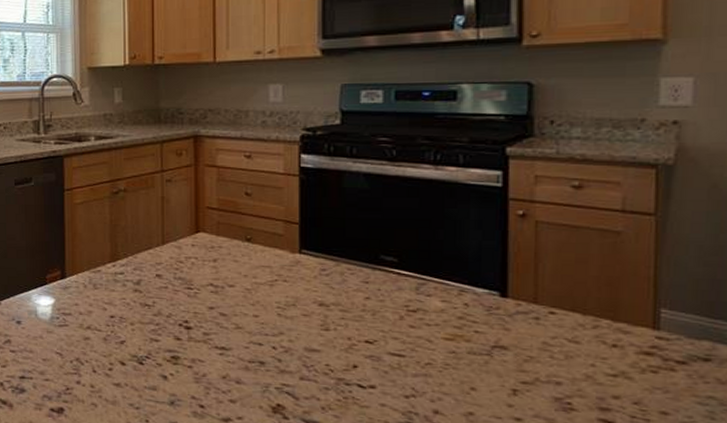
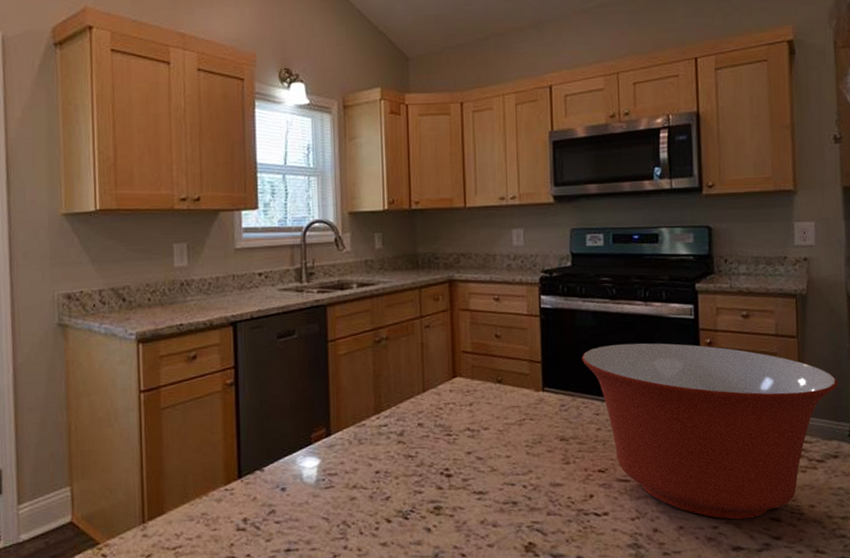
mixing bowl: none [348,209,717,416] -> present [581,343,838,520]

